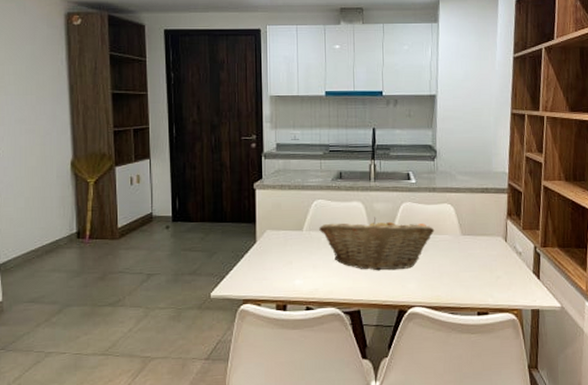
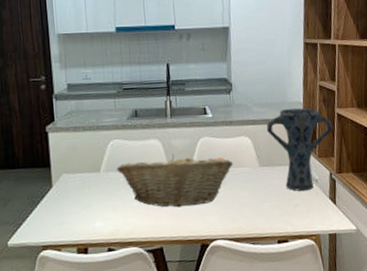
vase: none [469,178,539,264] -> present [266,108,333,192]

